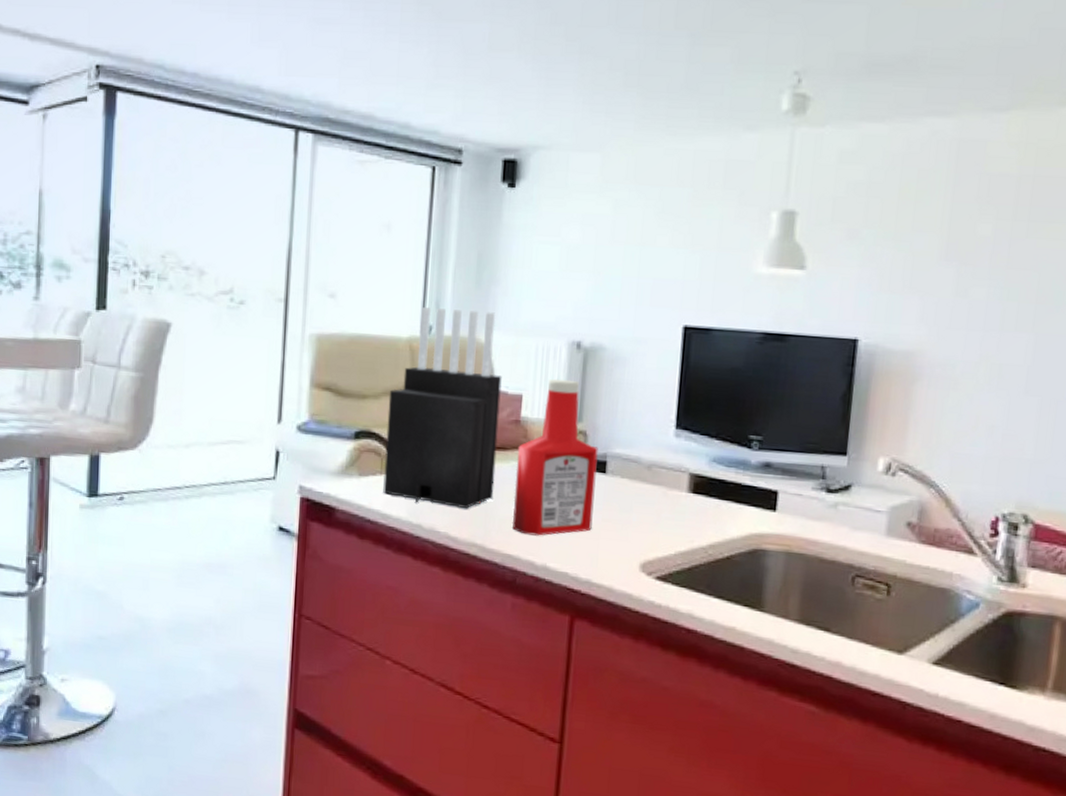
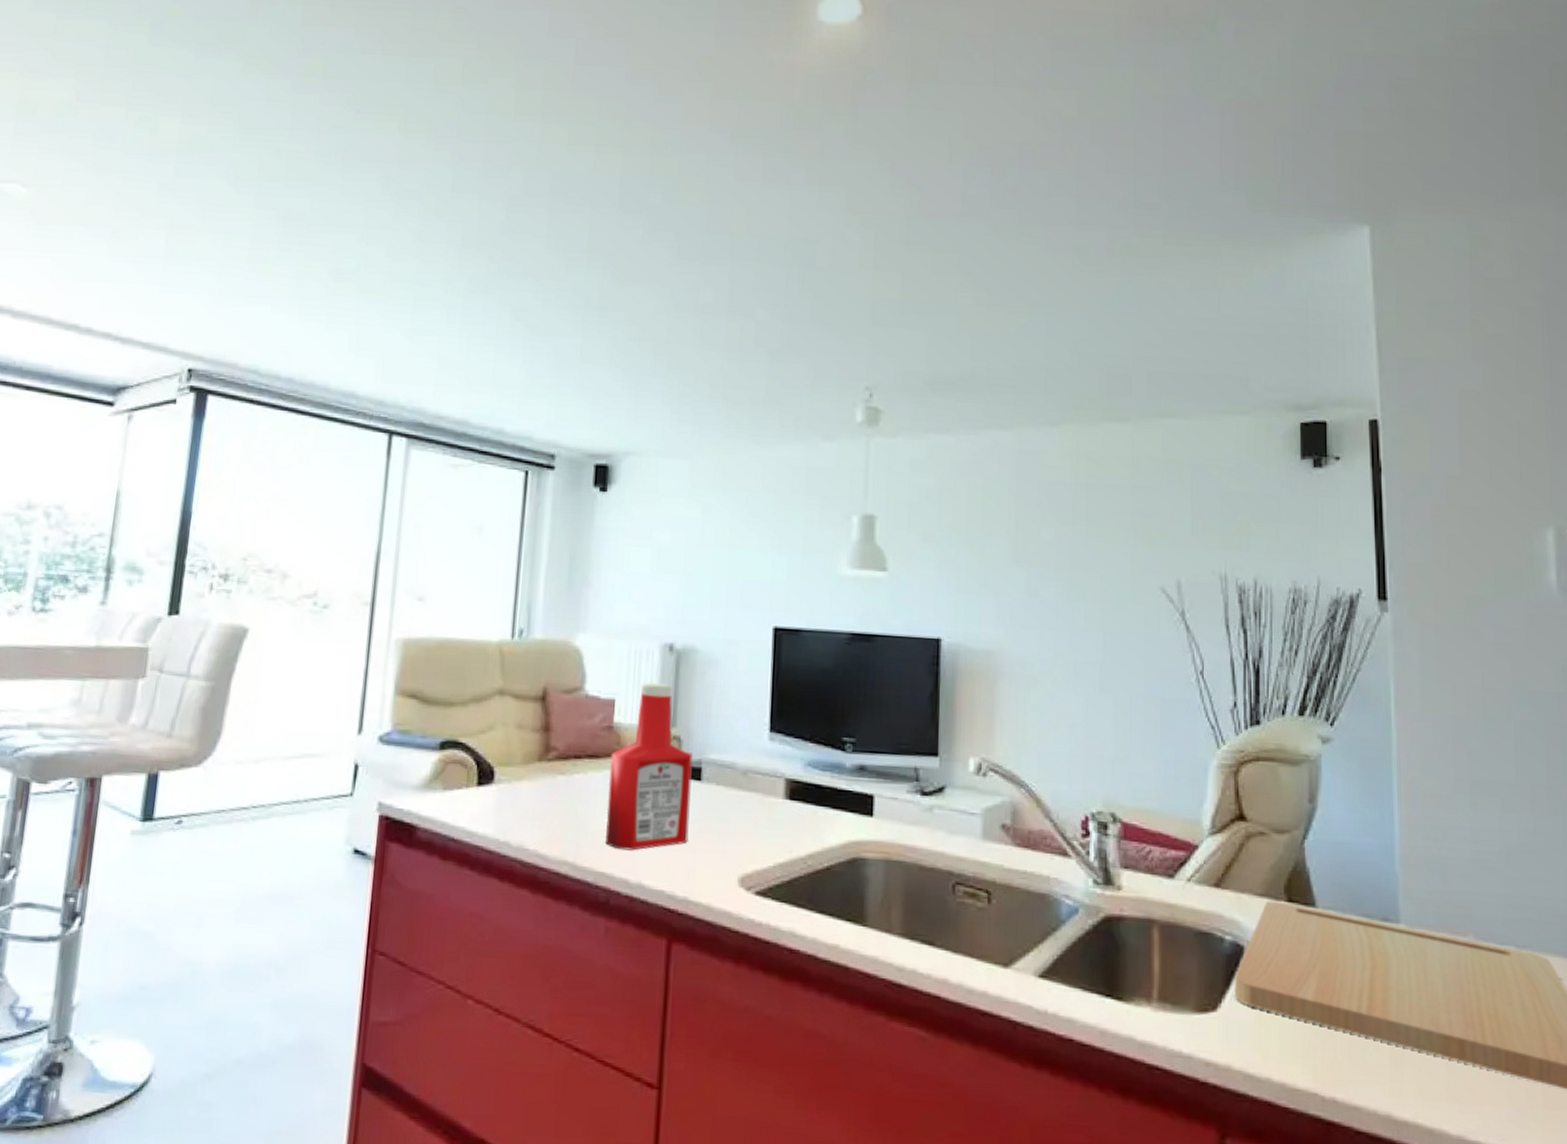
knife block: present [383,307,502,509] -> none [469,610,594,824]

